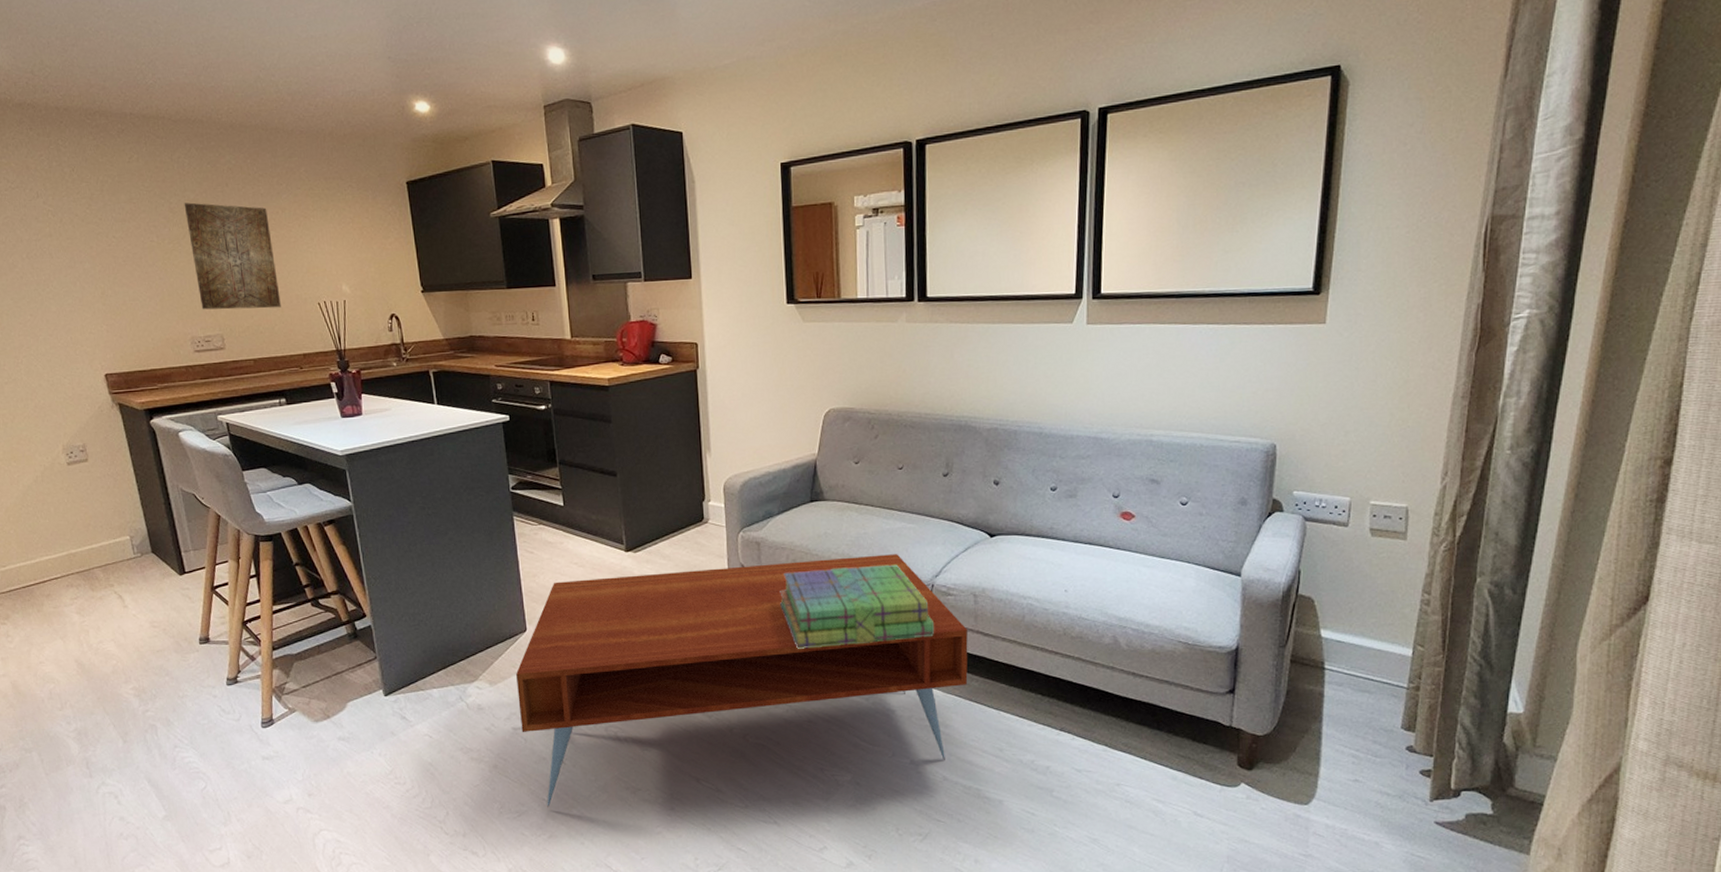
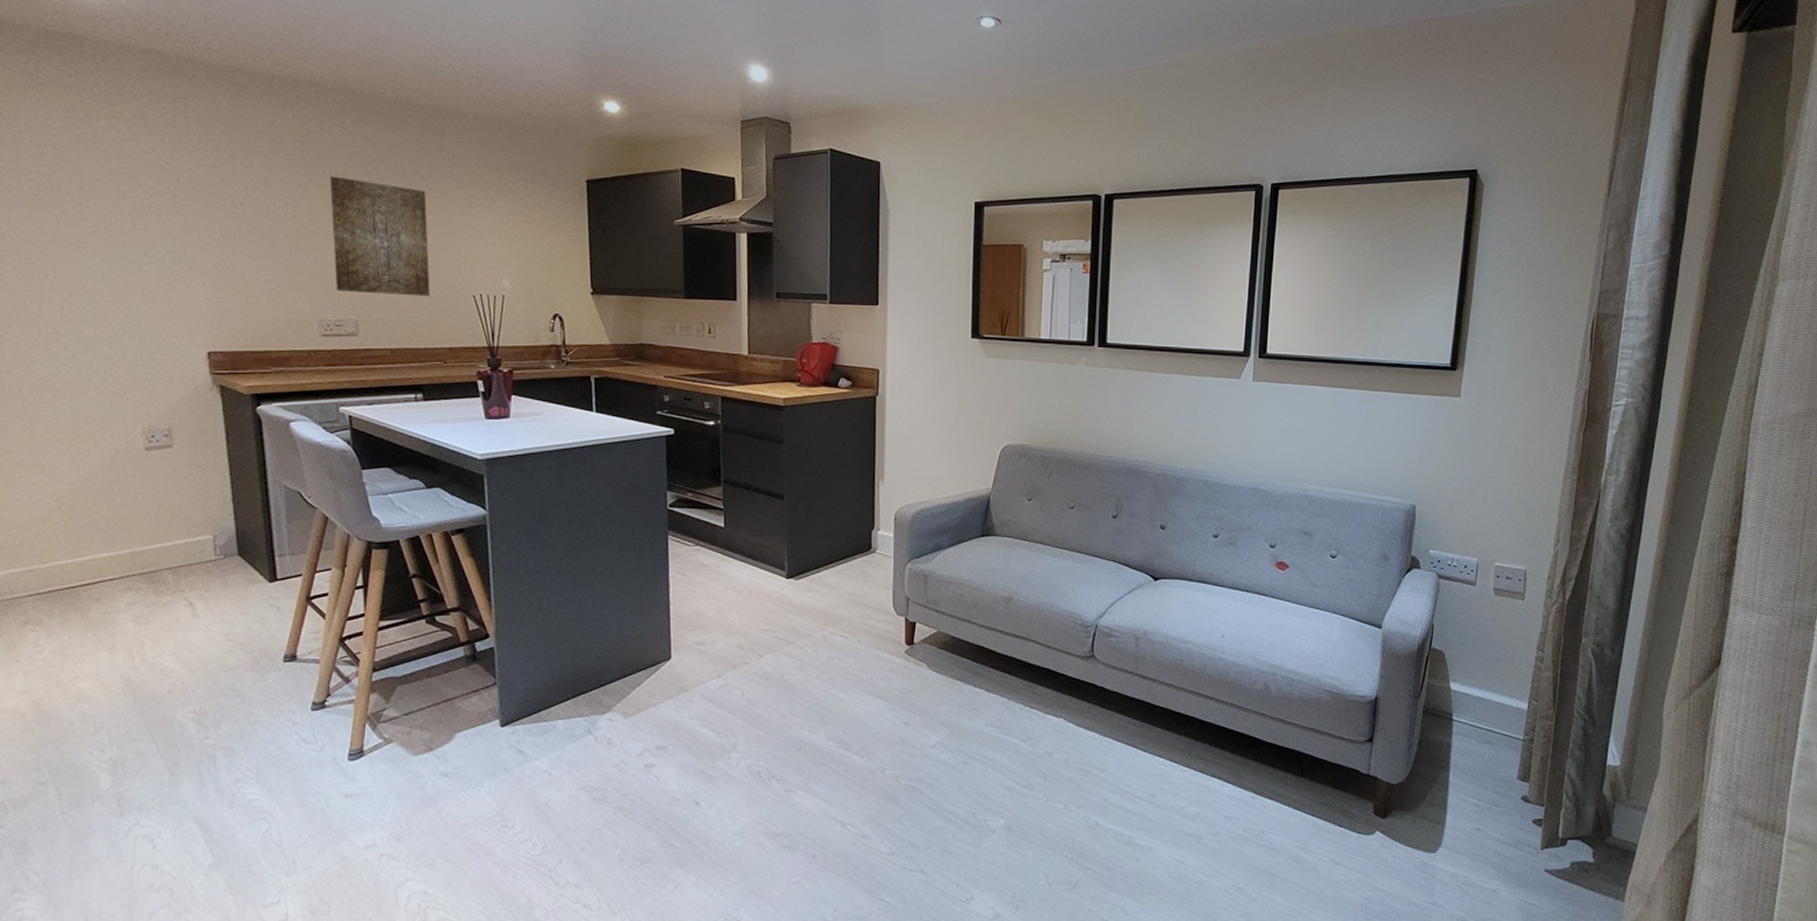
coffee table: present [516,554,968,808] -> none [654,593,1128,855]
stack of books: present [780,564,934,649] -> none [944,603,1095,687]

